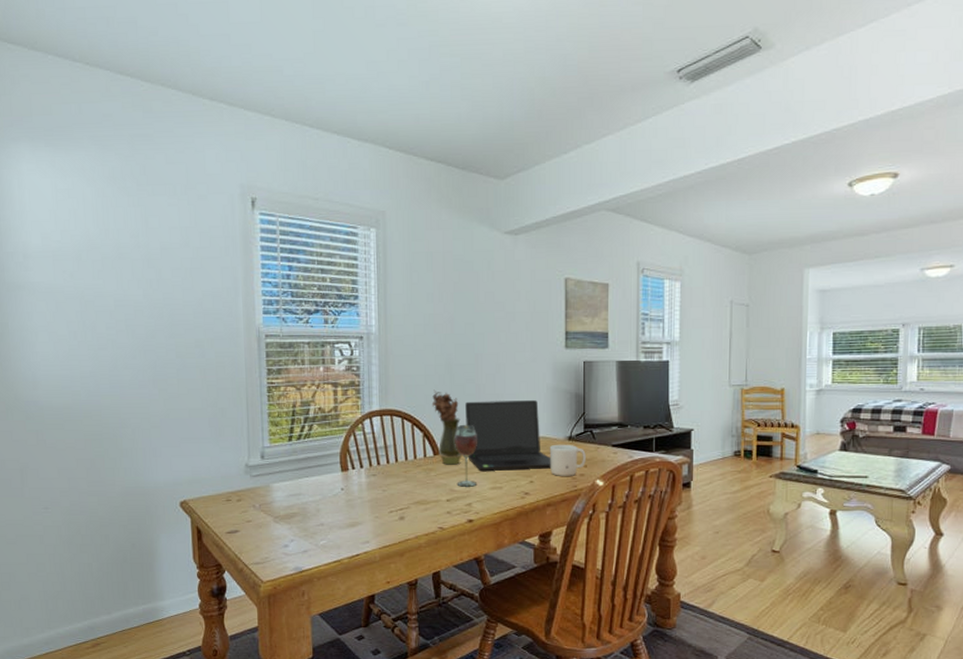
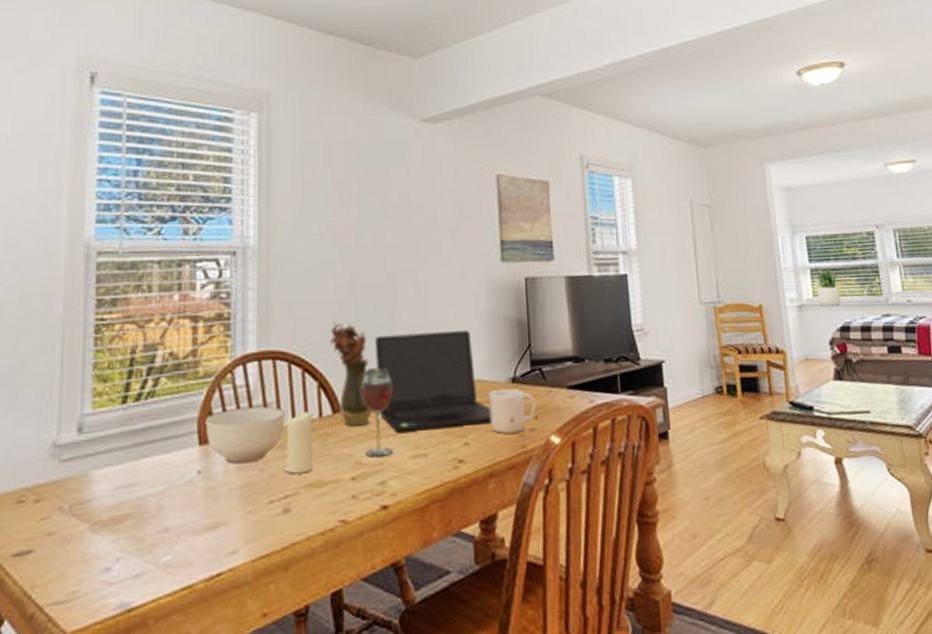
bowl: none [344,447,400,485] -> present [204,406,285,464]
candle: none [400,453,420,495] -> present [284,412,313,475]
planter: none [836,359,858,392] -> present [817,268,842,307]

